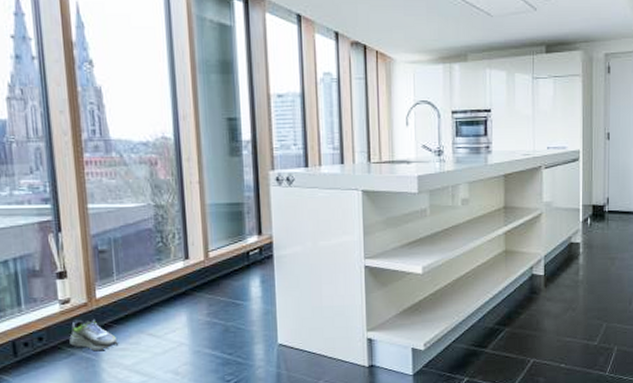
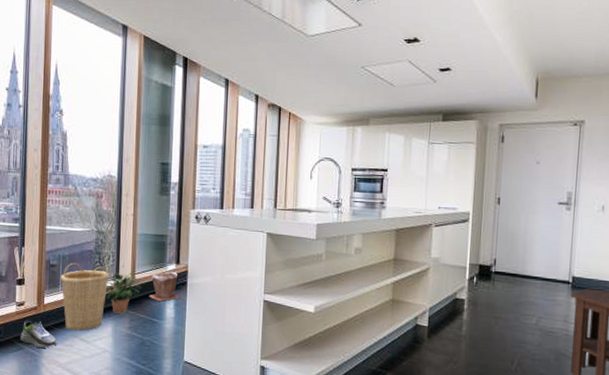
basket: none [113,245,177,325] -> present [60,262,110,331]
potted plant: none [173,250,218,300] -> present [105,272,142,314]
plant pot: none [229,244,266,280] -> present [149,271,180,301]

